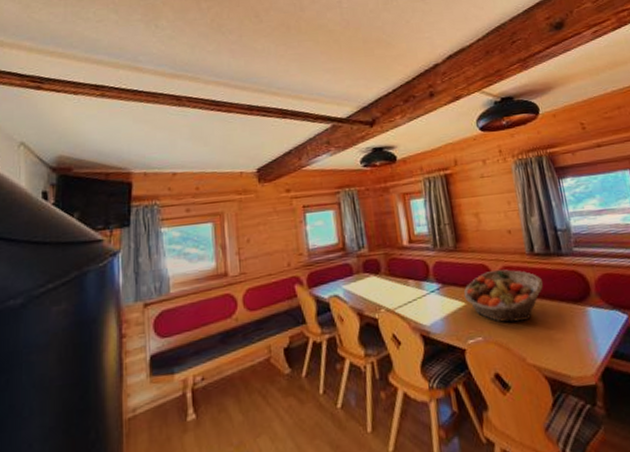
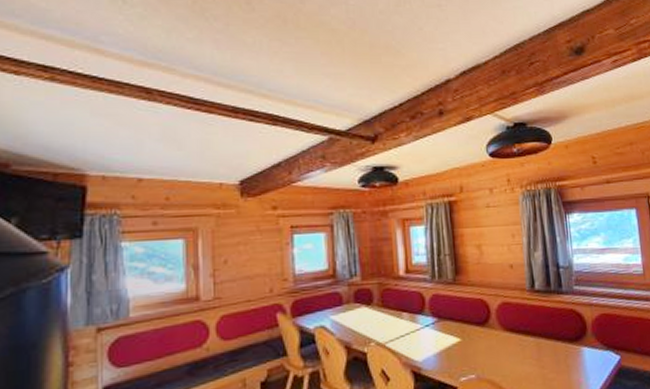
fruit basket: present [464,269,543,323] -> none [459,305,541,361]

